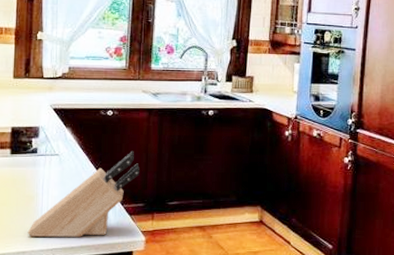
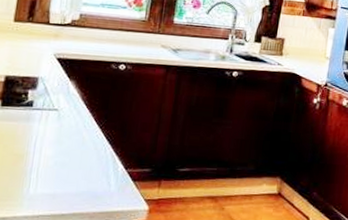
knife block: present [27,150,140,237] -> none [10,110,150,203]

